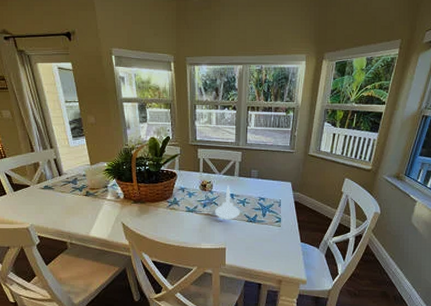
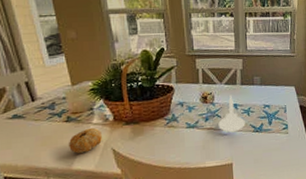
fruit: none [88,203,114,223] -> present [69,127,102,153]

